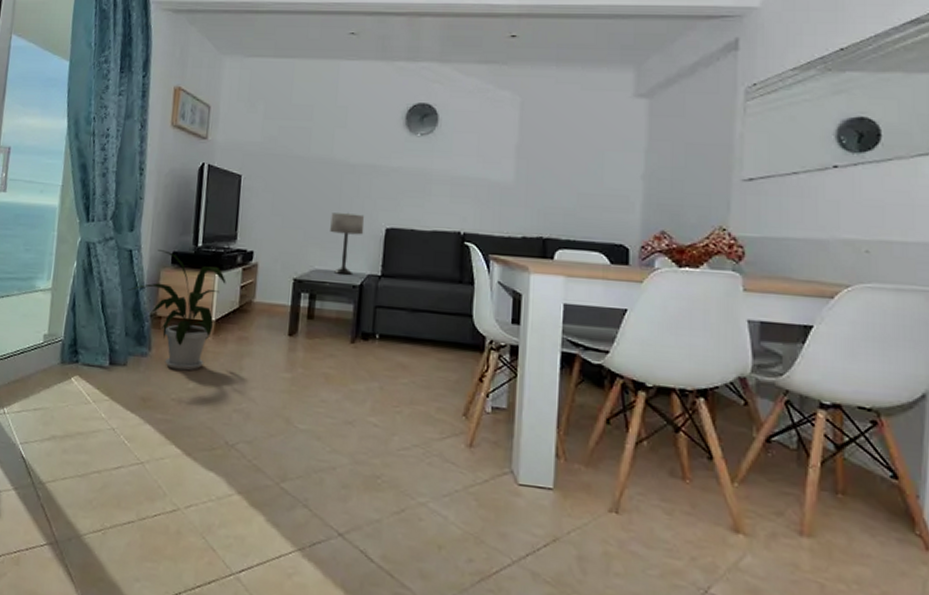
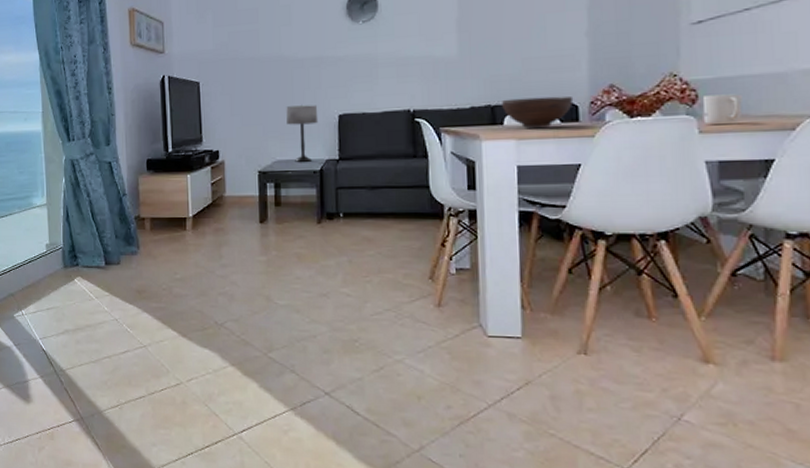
house plant: present [127,250,226,371] -> none [112,159,198,263]
bowl: none [554,233,625,268] -> present [502,95,574,129]
mug: none [748,253,786,286] -> present [702,93,743,126]

